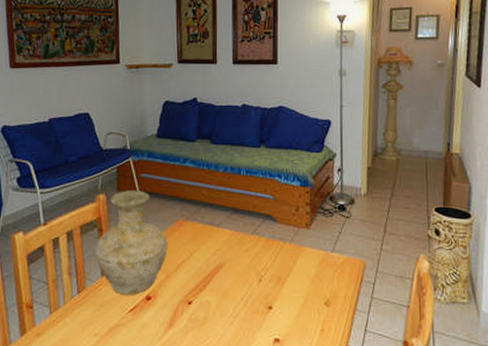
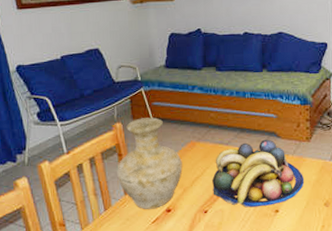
fruit bowl: none [199,223,303,301] -> present [212,139,305,208]

